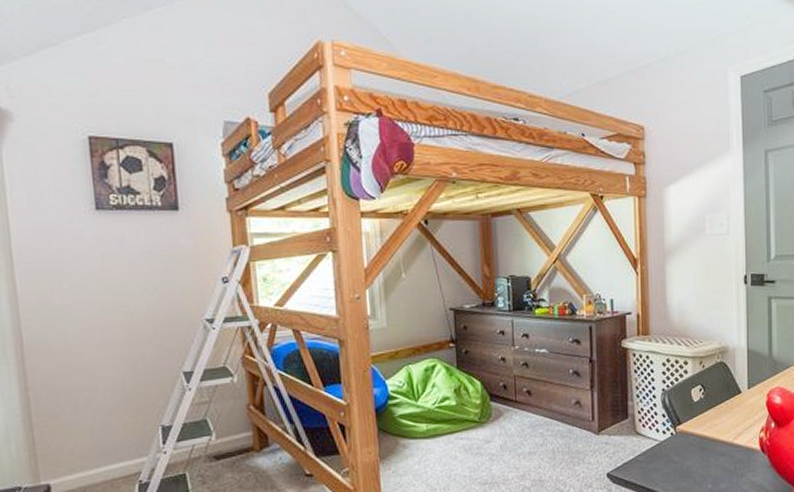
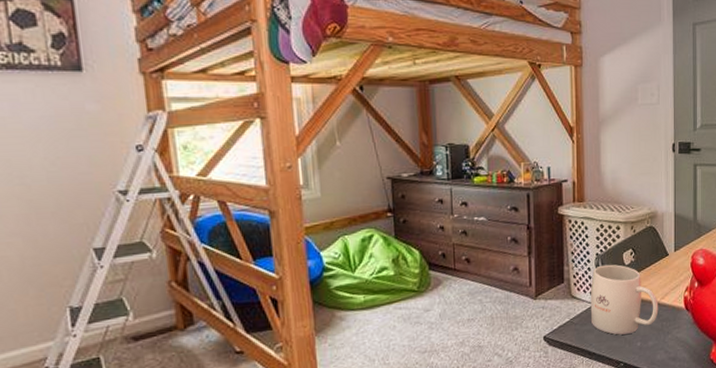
mug: none [656,400,731,476] -> present [590,264,659,335]

